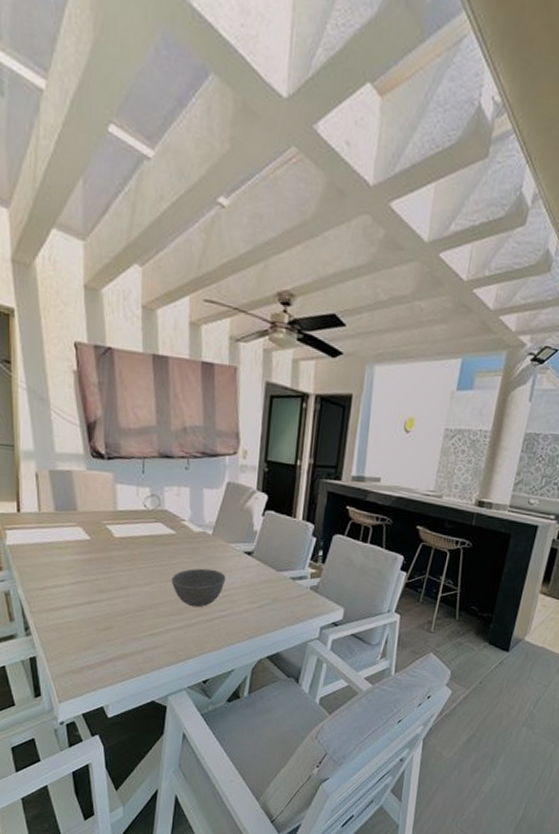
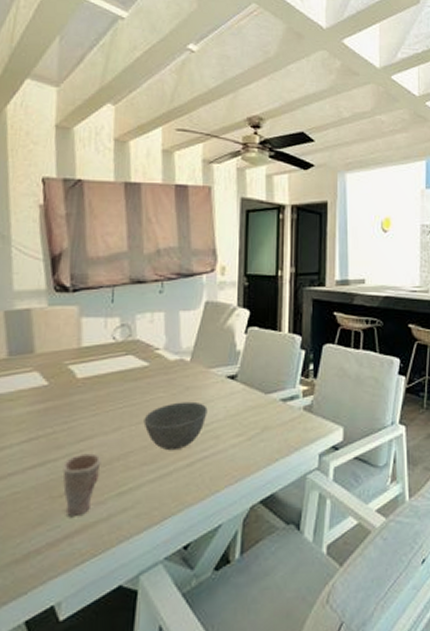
cup: none [105,599,137,646] -> present [63,453,101,516]

